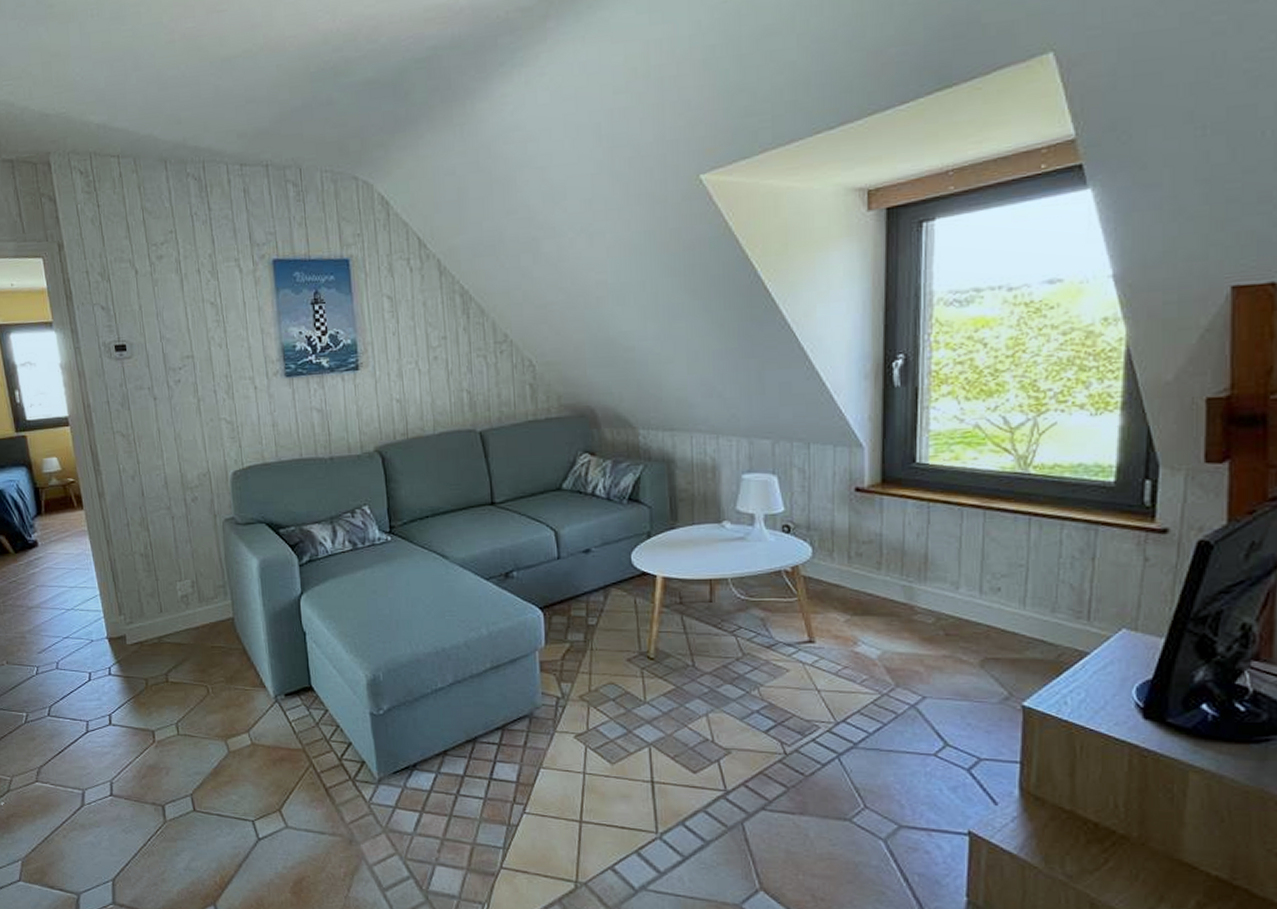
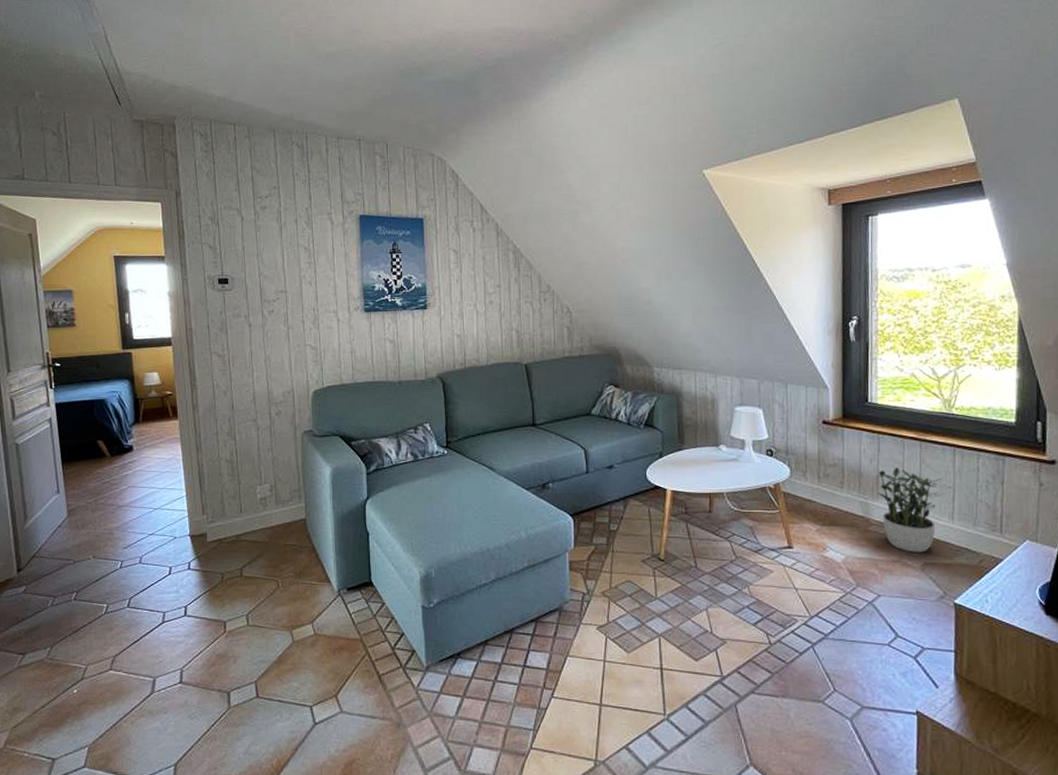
potted plant: none [924,542,1011,646] -> present [876,467,942,553]

